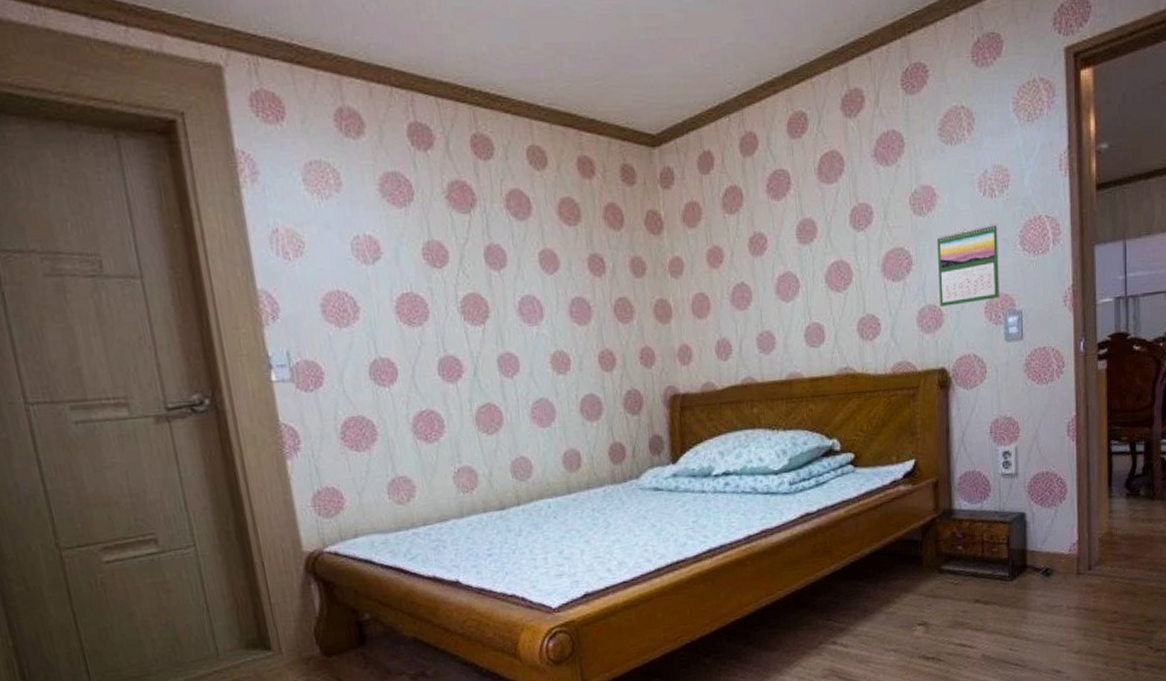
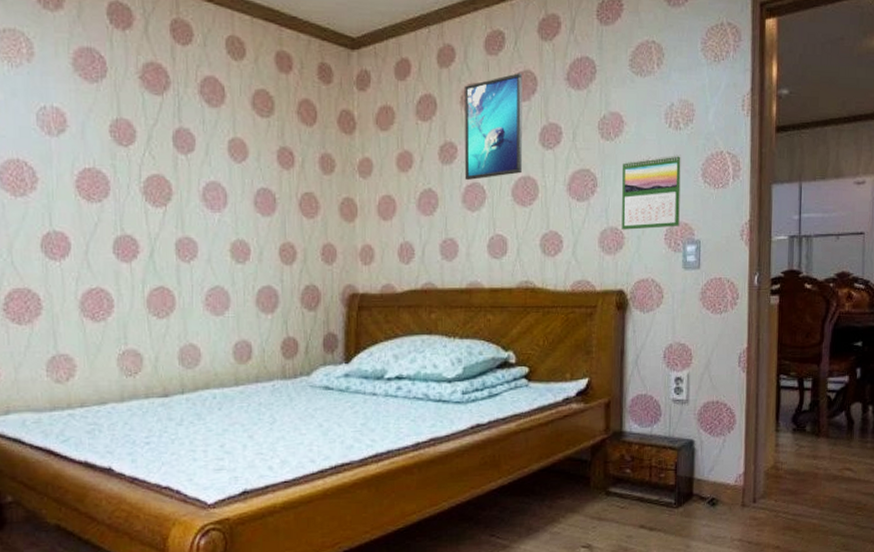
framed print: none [770,154,834,270] -> present [464,73,522,180]

